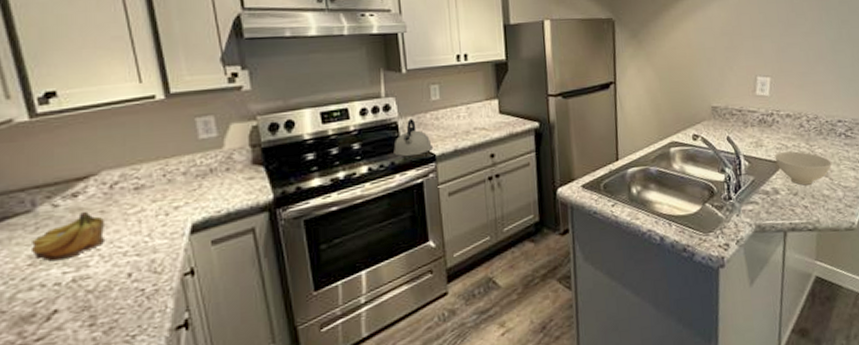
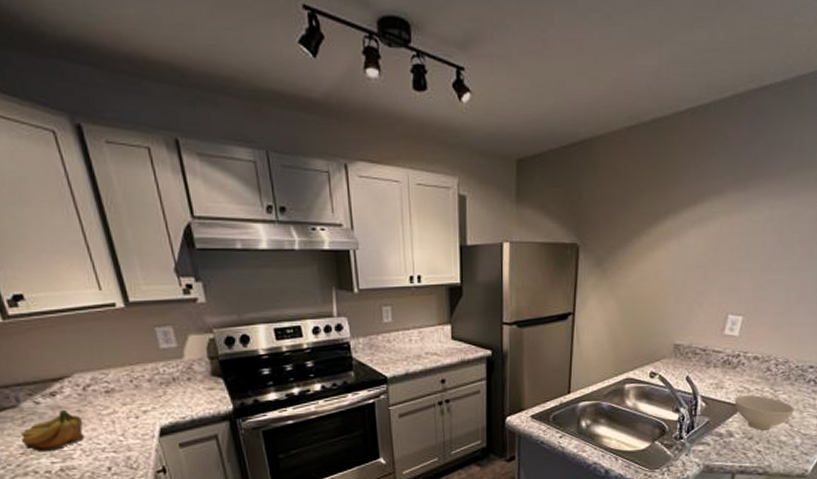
kettle: present [393,119,432,157] -> none [346,340,384,378]

